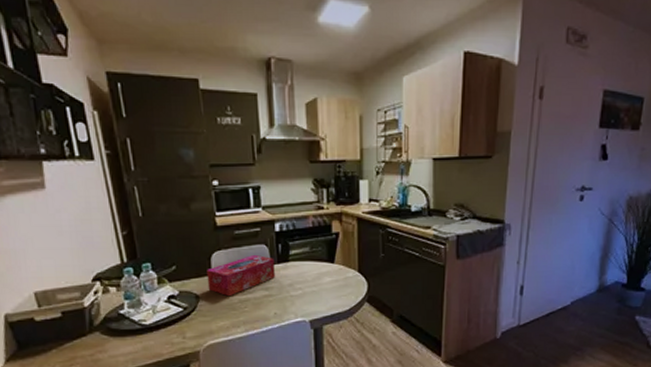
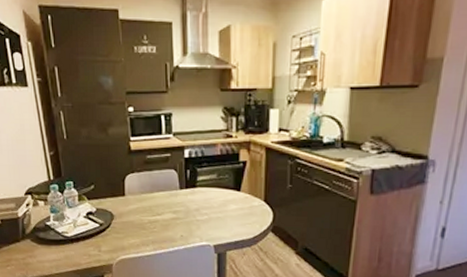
tissue box: present [207,254,275,297] -> none [121,178,183,217]

